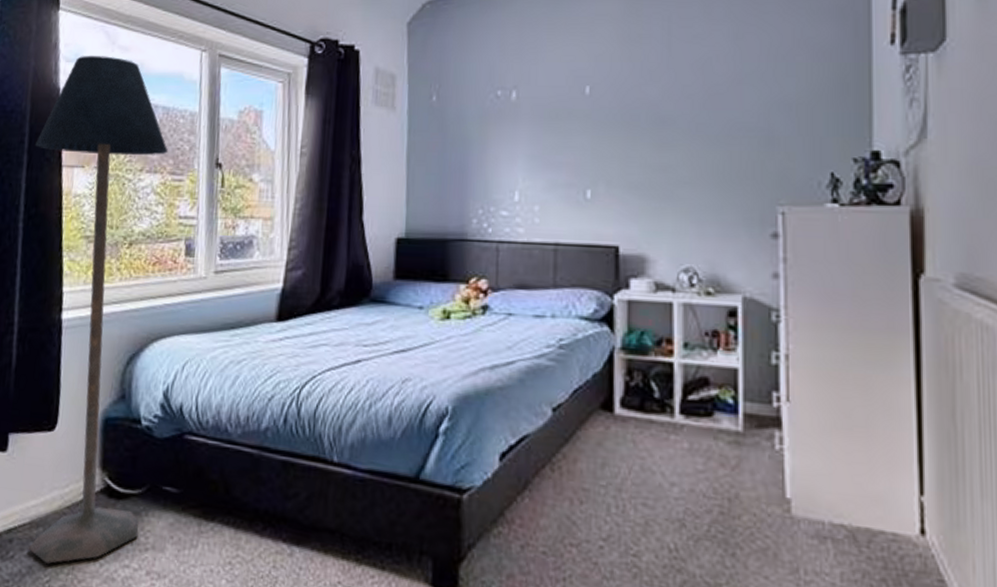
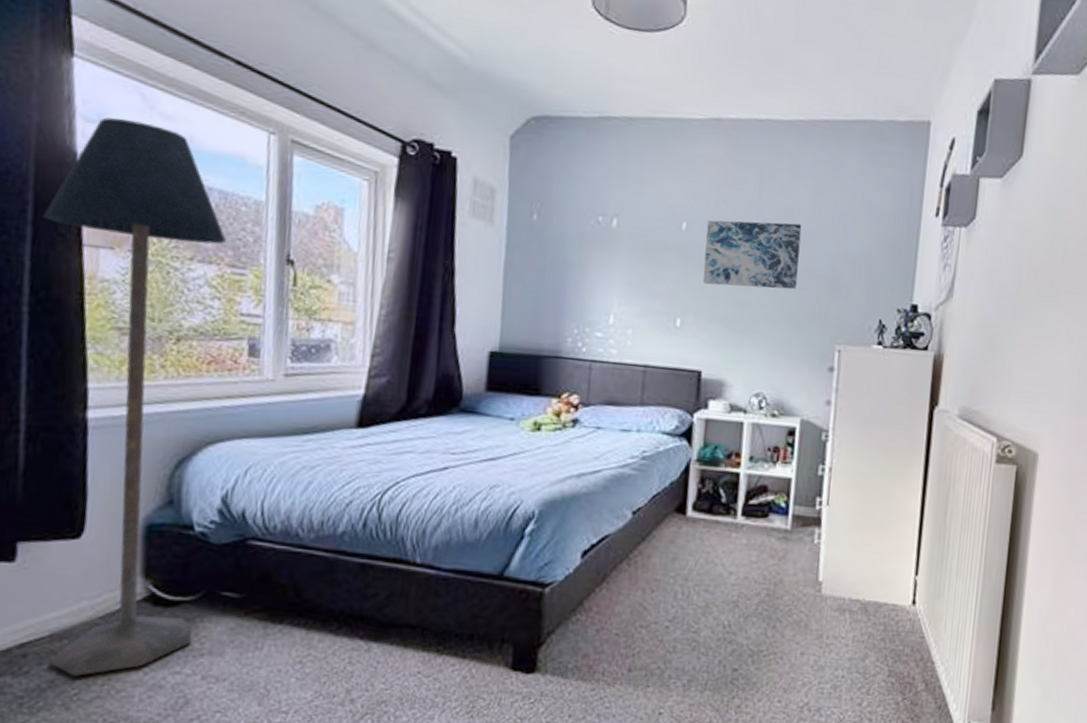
wall art: none [612,73,723,150] -> present [702,220,802,290]

